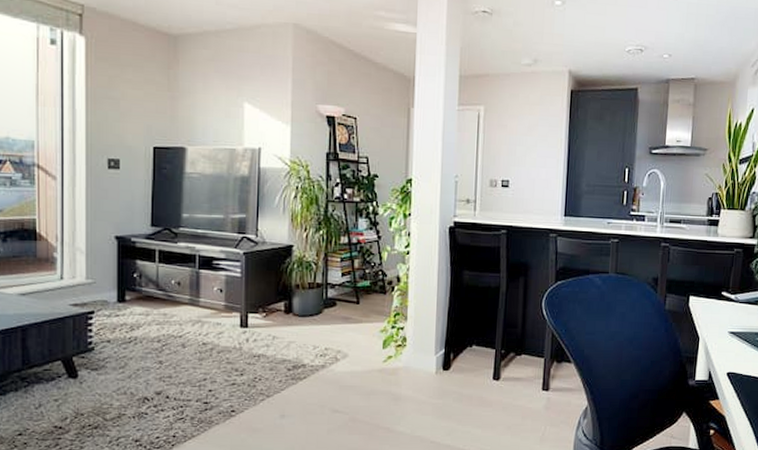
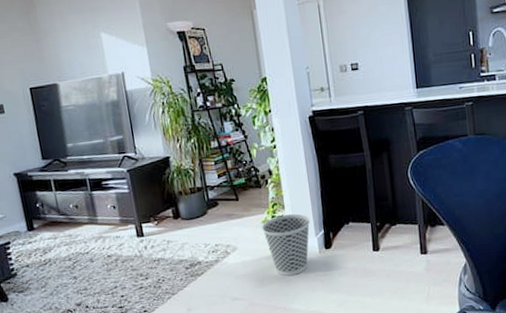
wastebasket: none [379,327,433,394] -> present [262,214,311,276]

